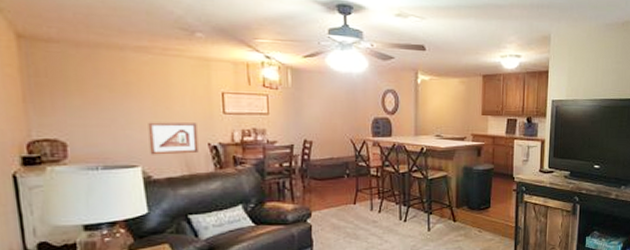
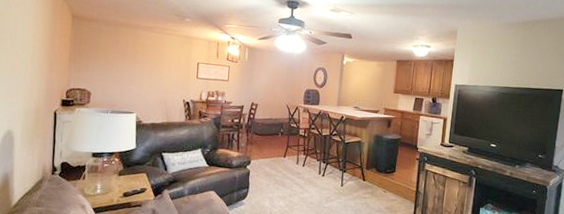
picture frame: present [148,122,199,155] -> none [143,81,178,107]

